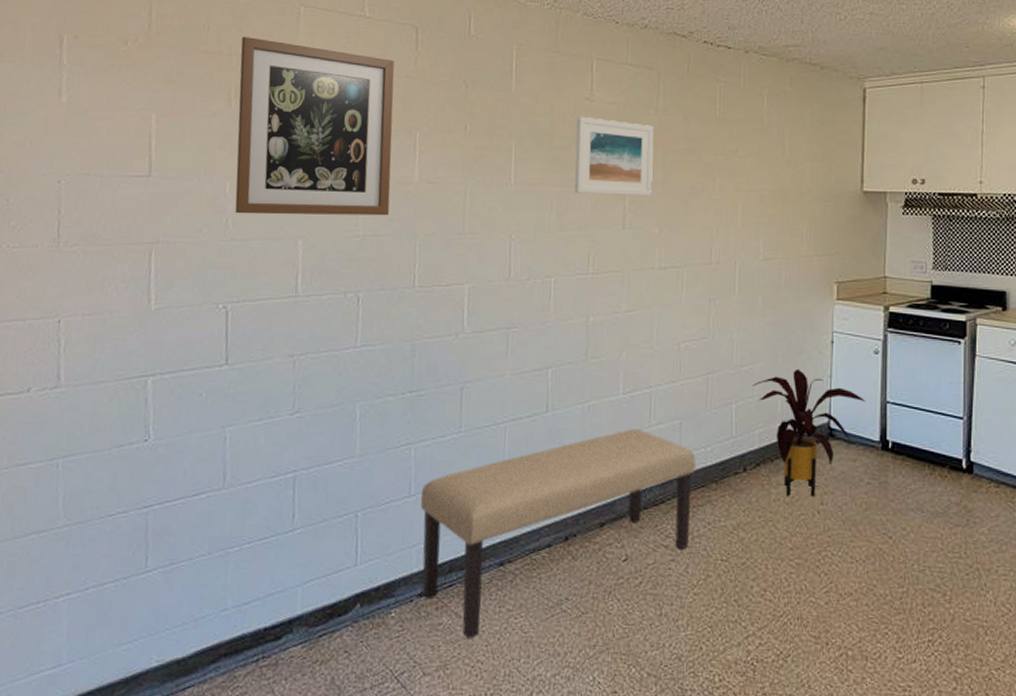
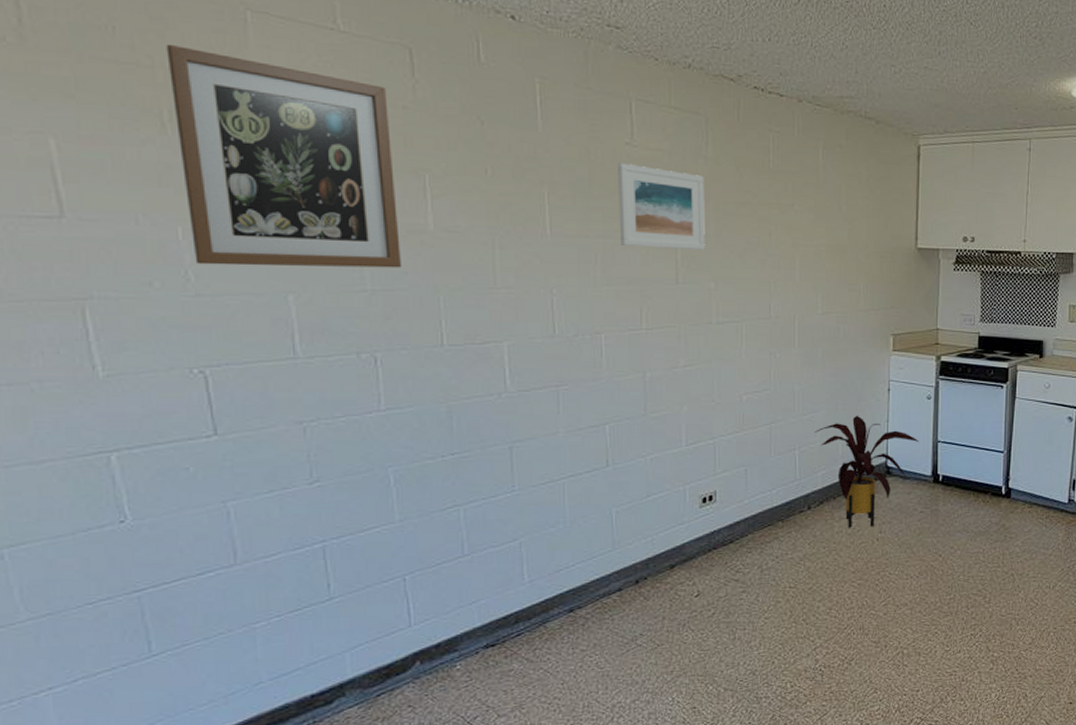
bench: present [420,428,696,639] -> none [475,477,762,680]

